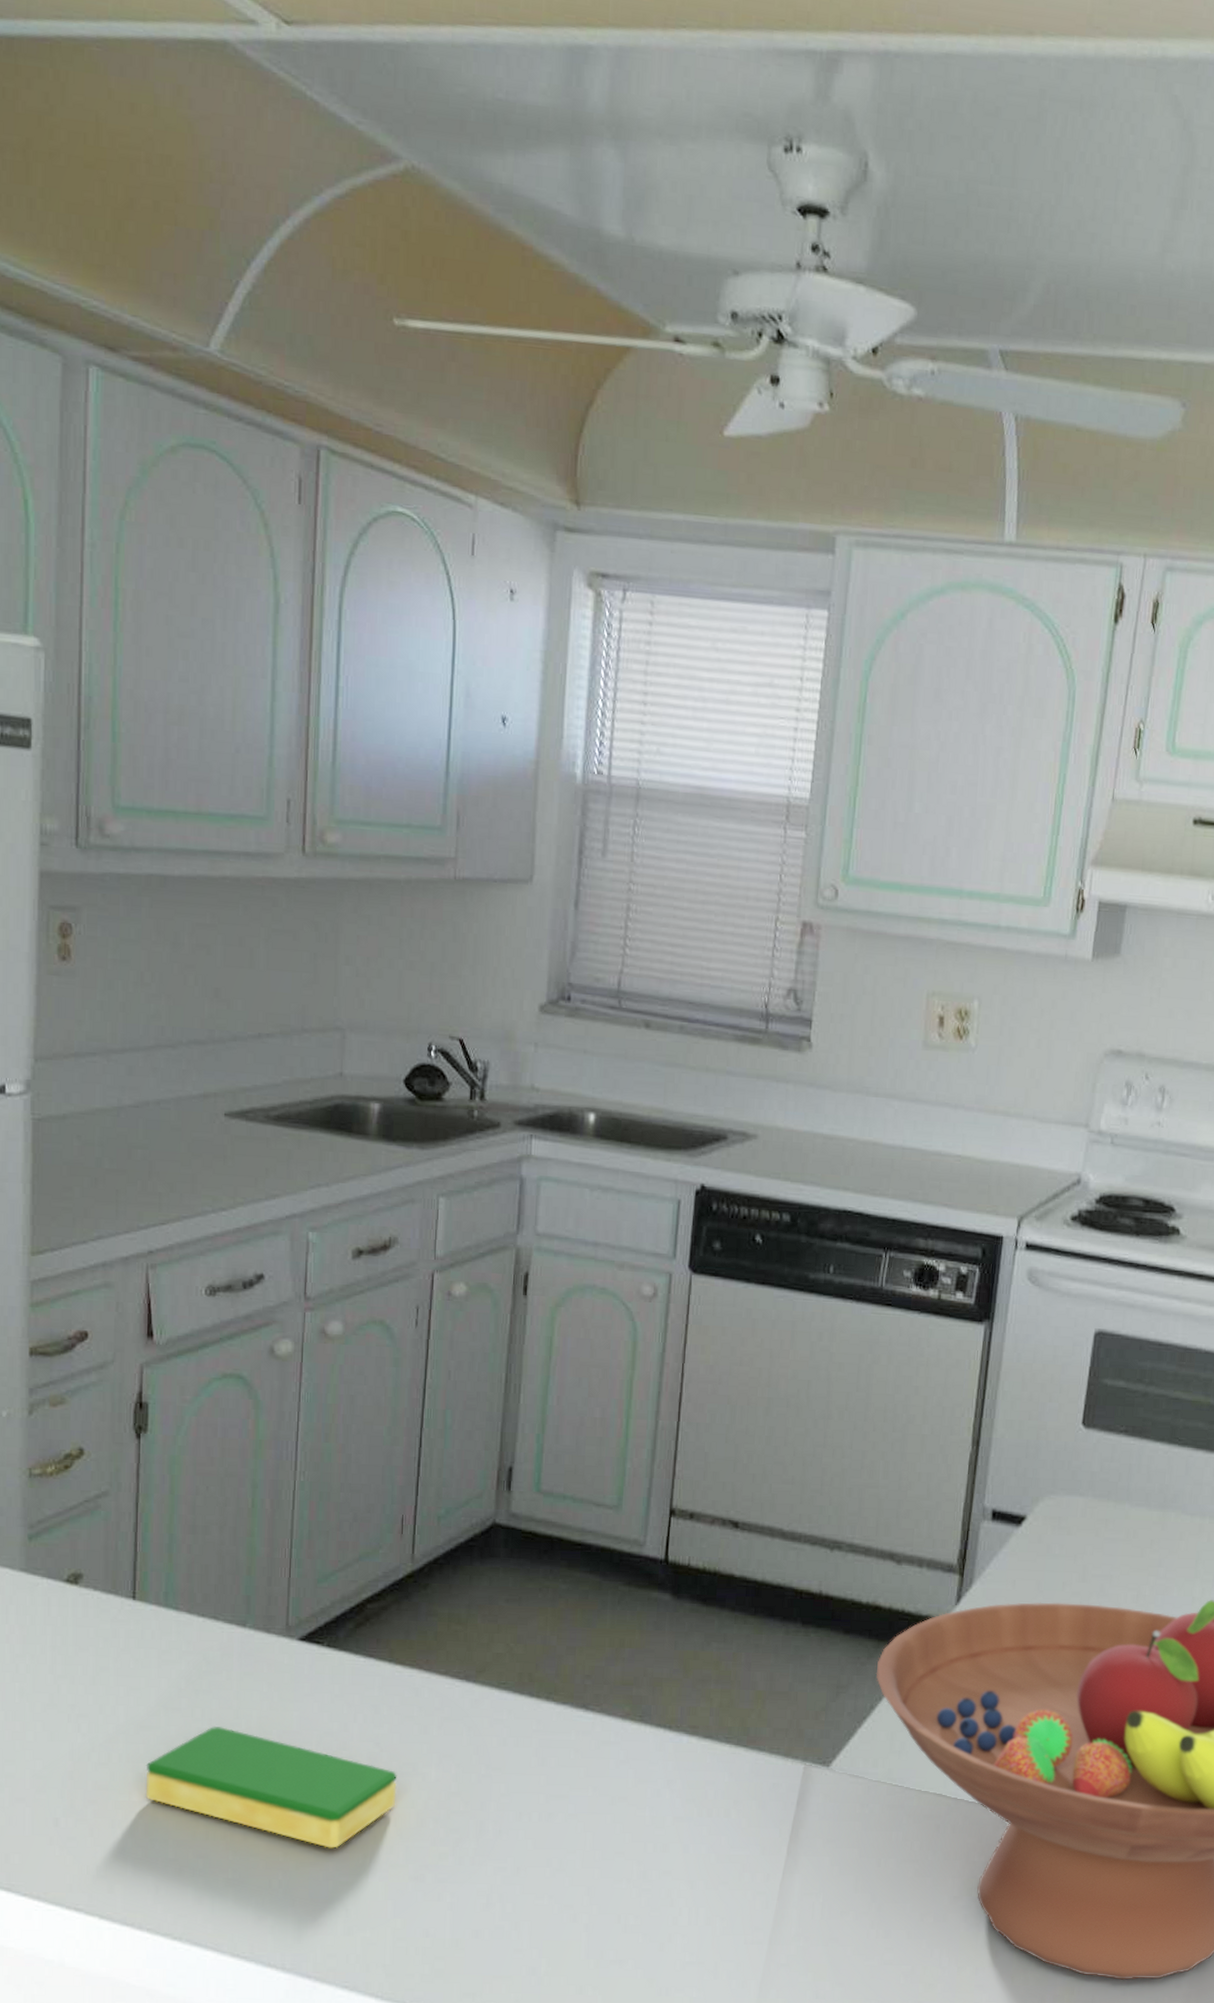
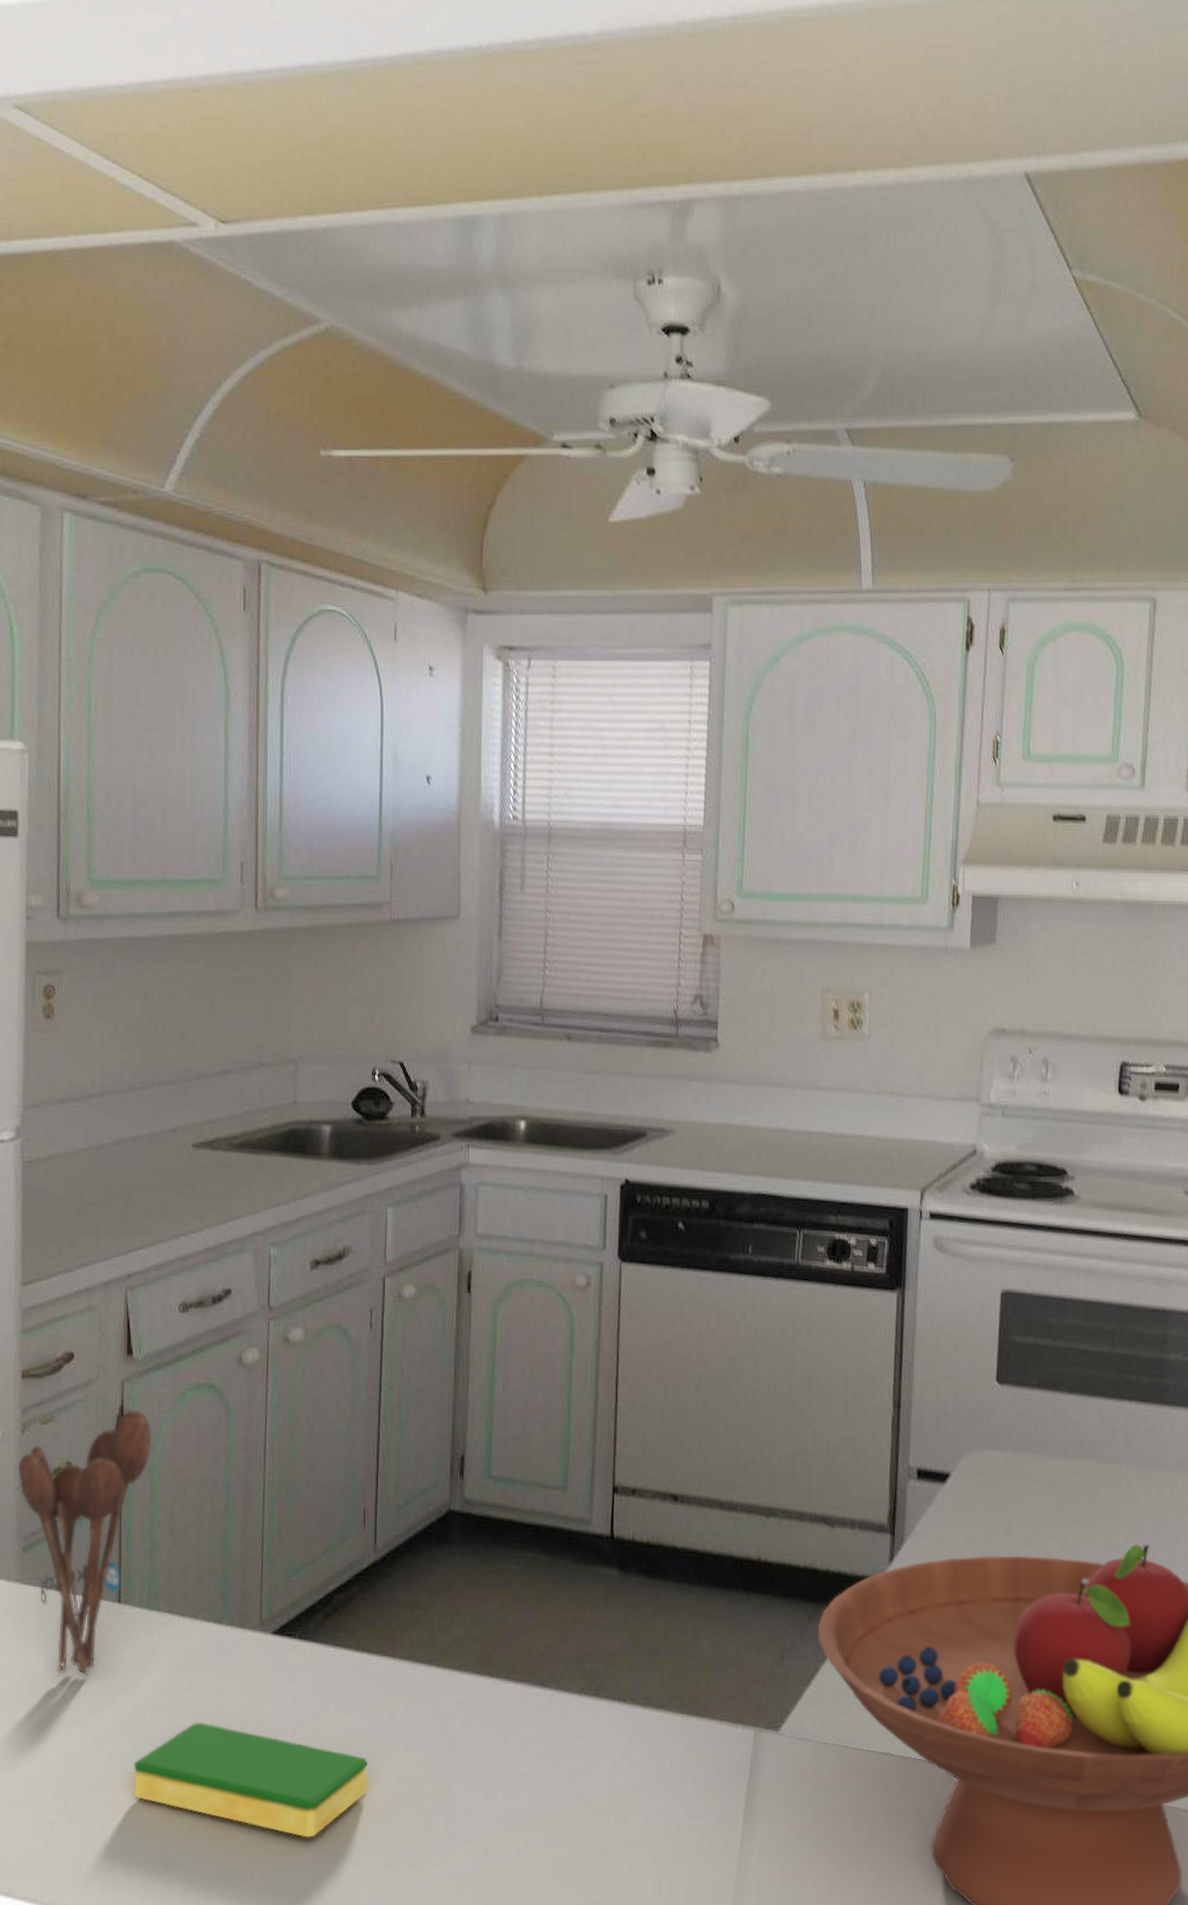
utensil holder: none [24,1397,173,1672] -> present [17,1410,152,1676]

